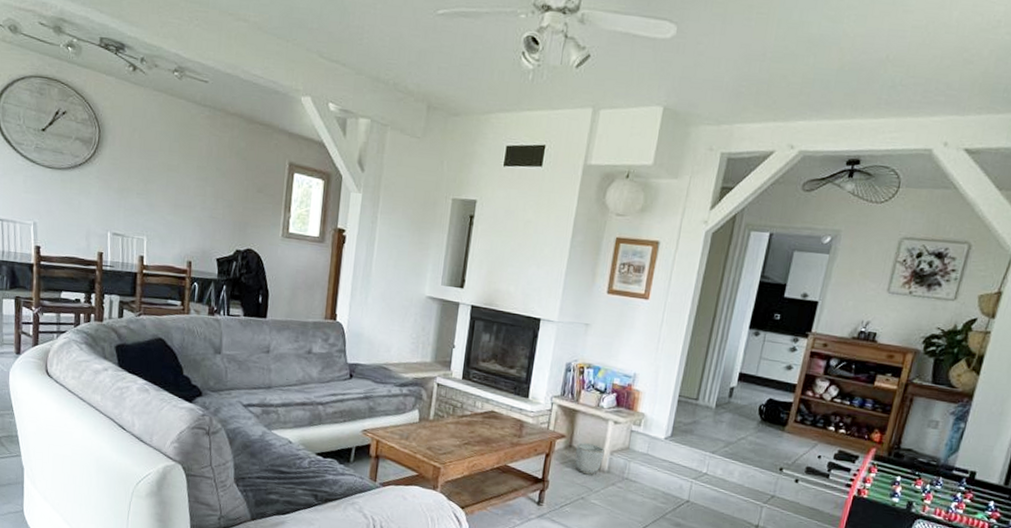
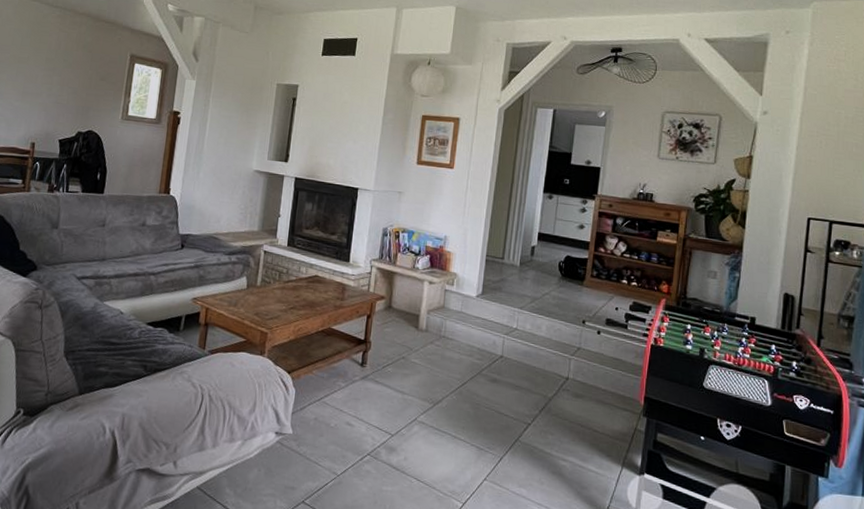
planter: present [575,442,605,475] -> none [395,303,422,335]

